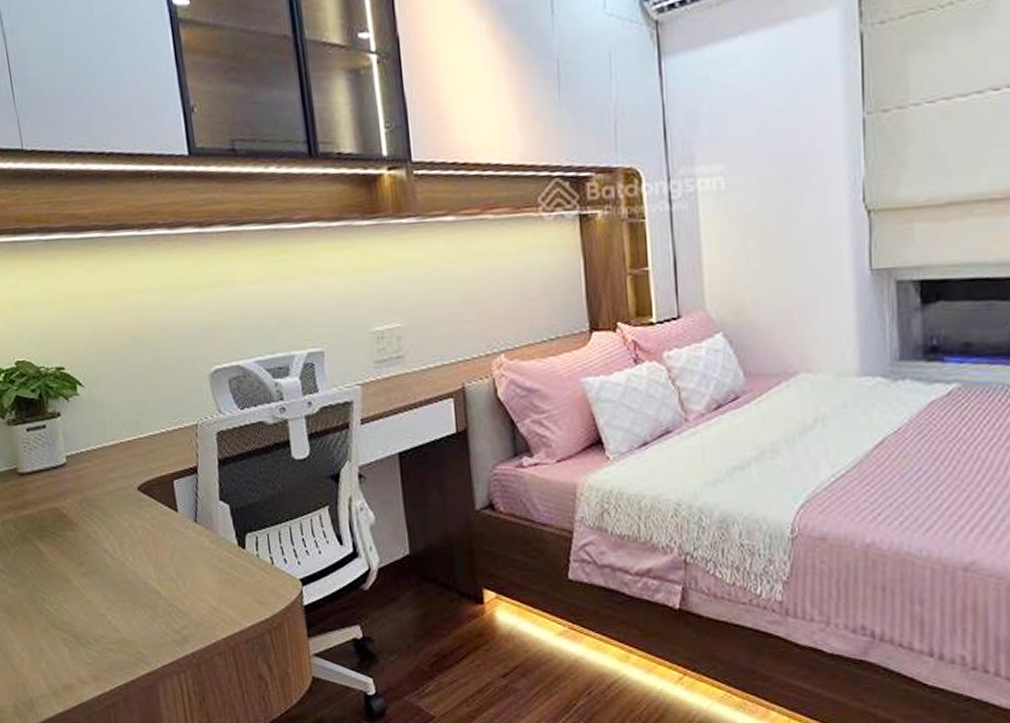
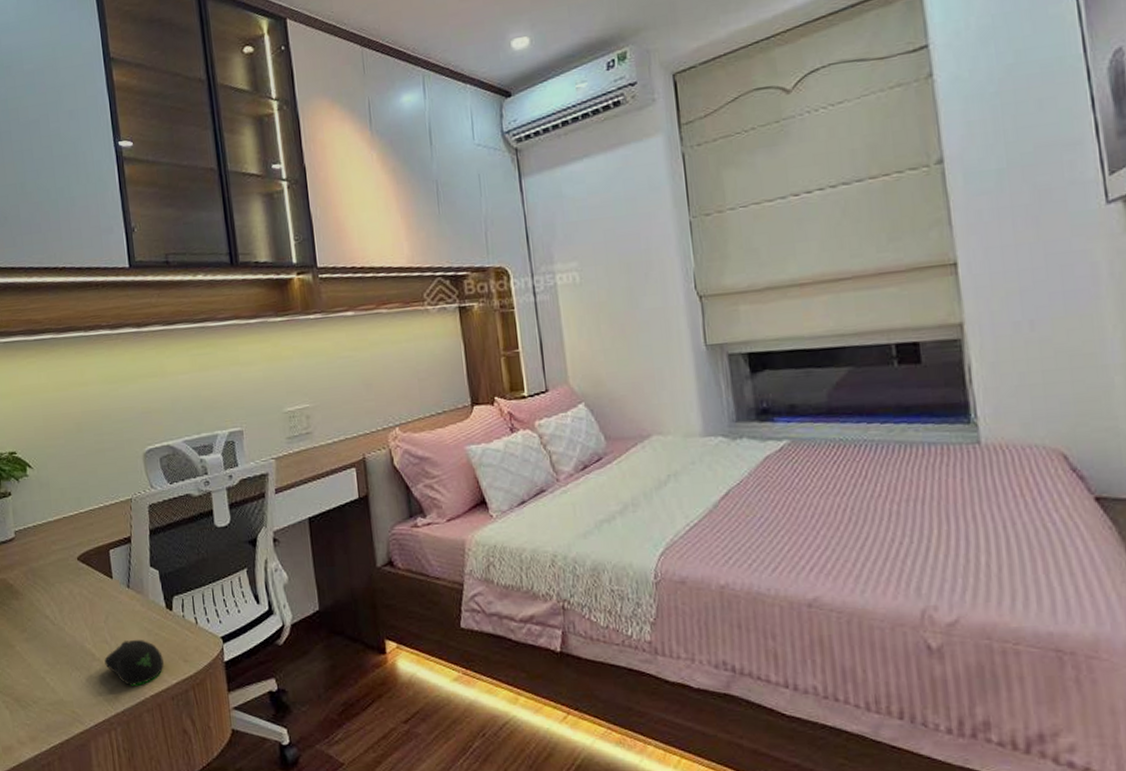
computer mouse: none [171,578,237,627] -> present [104,639,164,686]

